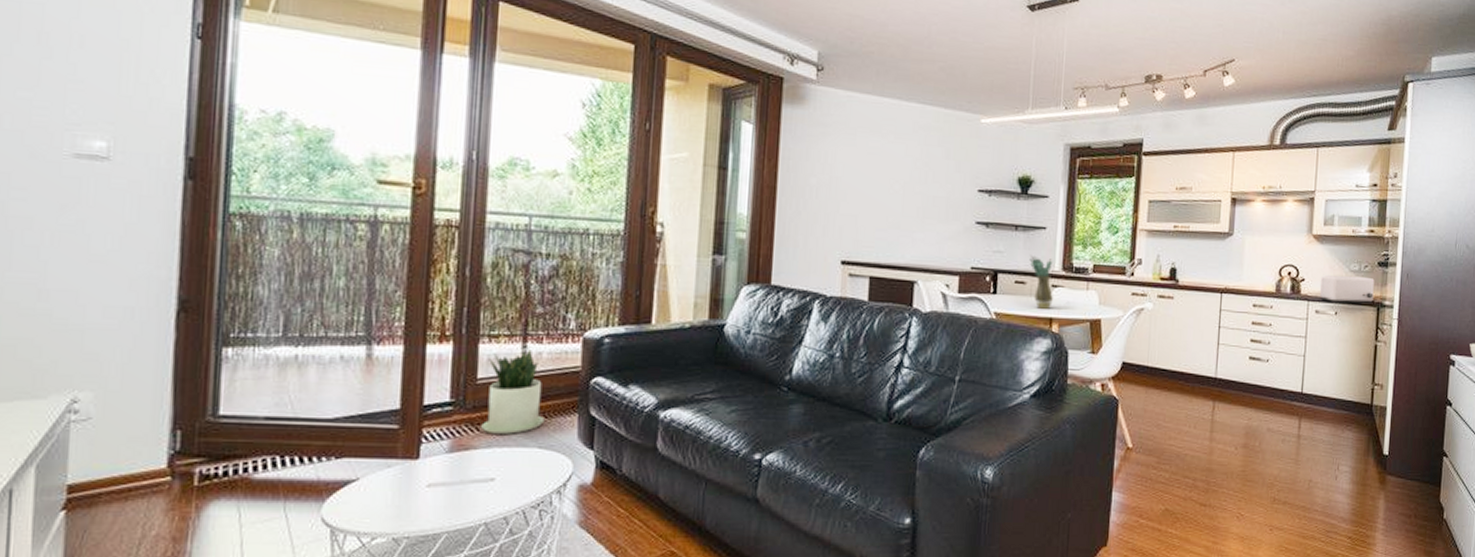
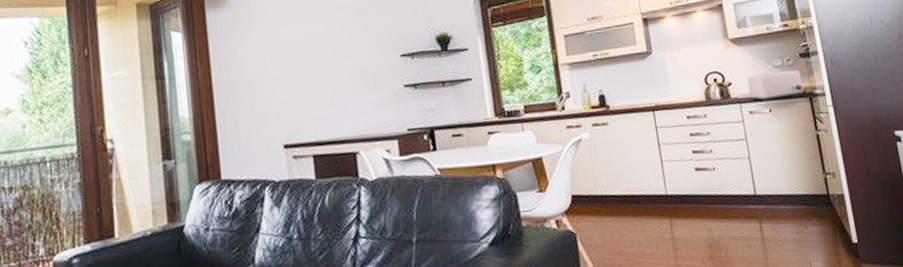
vase: present [1029,256,1053,309] -> none [461,107,492,157]

